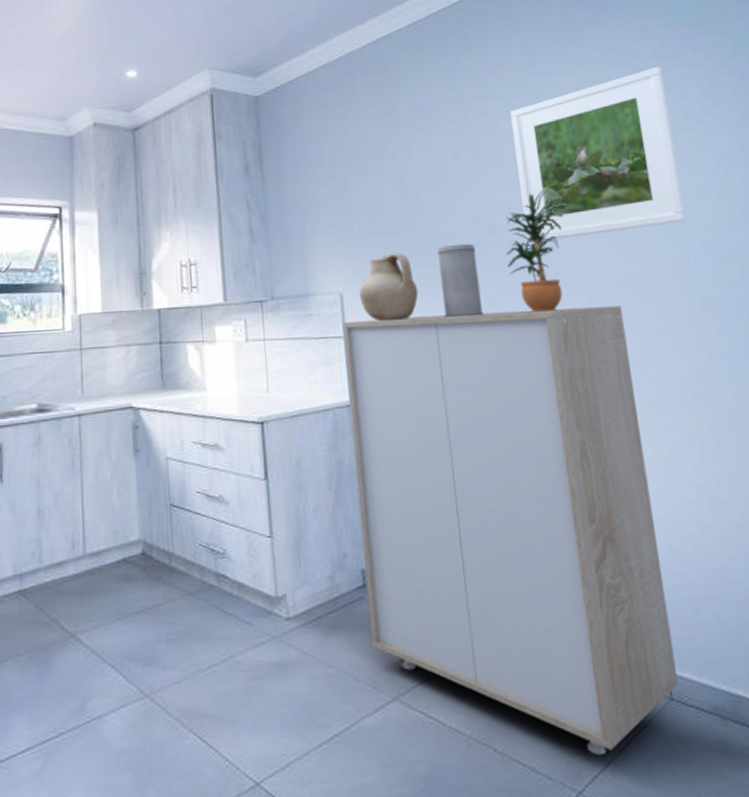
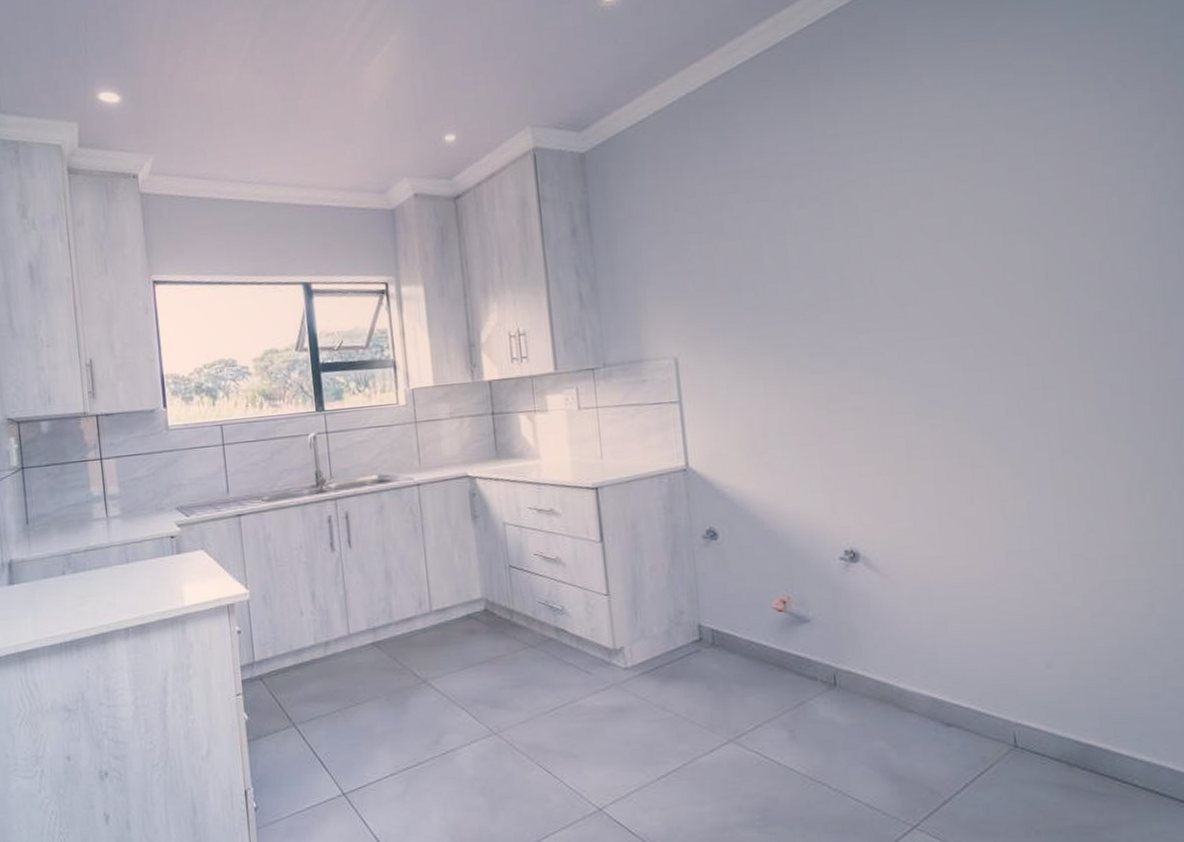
storage cabinet: present [342,306,678,756] -> none [677,358,1024,795]
ceramic pitcher: present [359,253,419,321] -> none [695,312,759,384]
canister: present [437,243,484,318] -> none [779,299,830,379]
potted plant: present [506,189,566,313] -> none [857,235,928,370]
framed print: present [510,66,688,242] -> none [866,83,1071,295]

